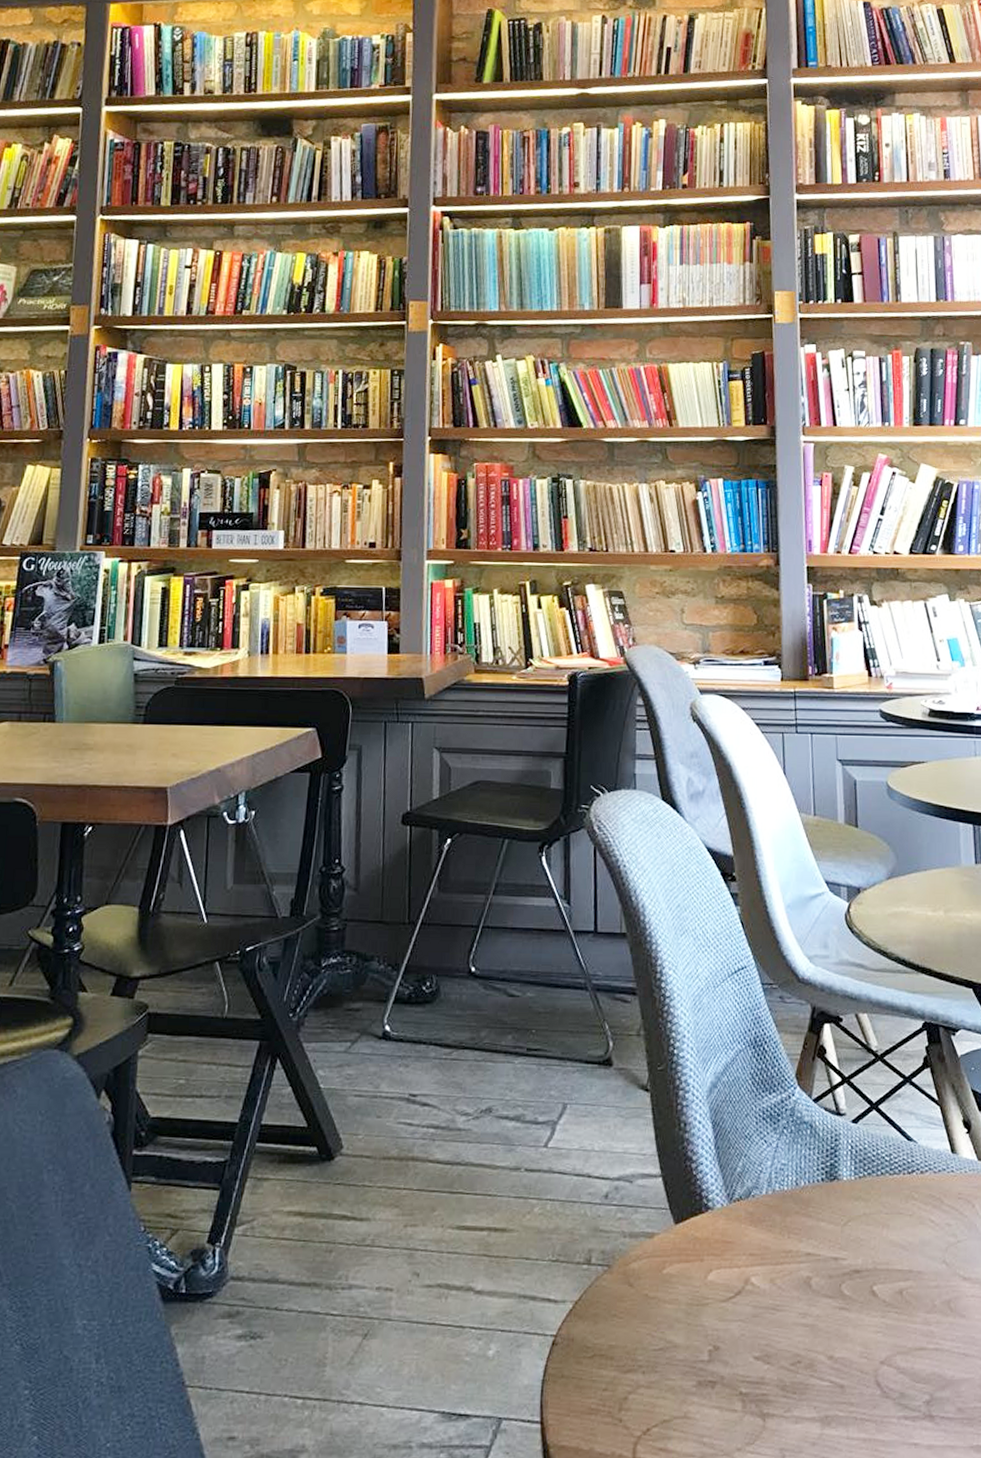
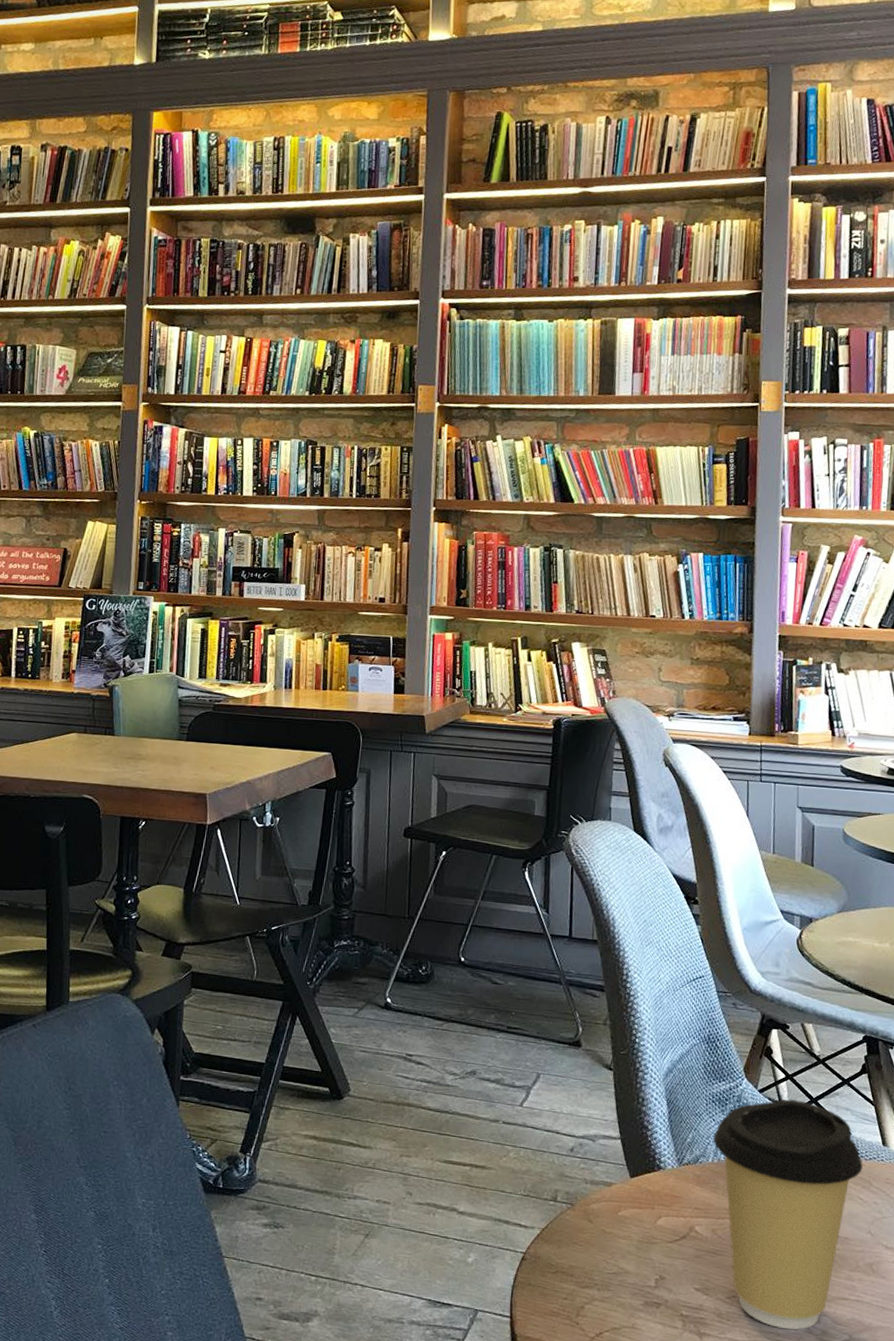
coffee cup: none [766,1106,932,1397] -> present [713,1098,863,1330]

